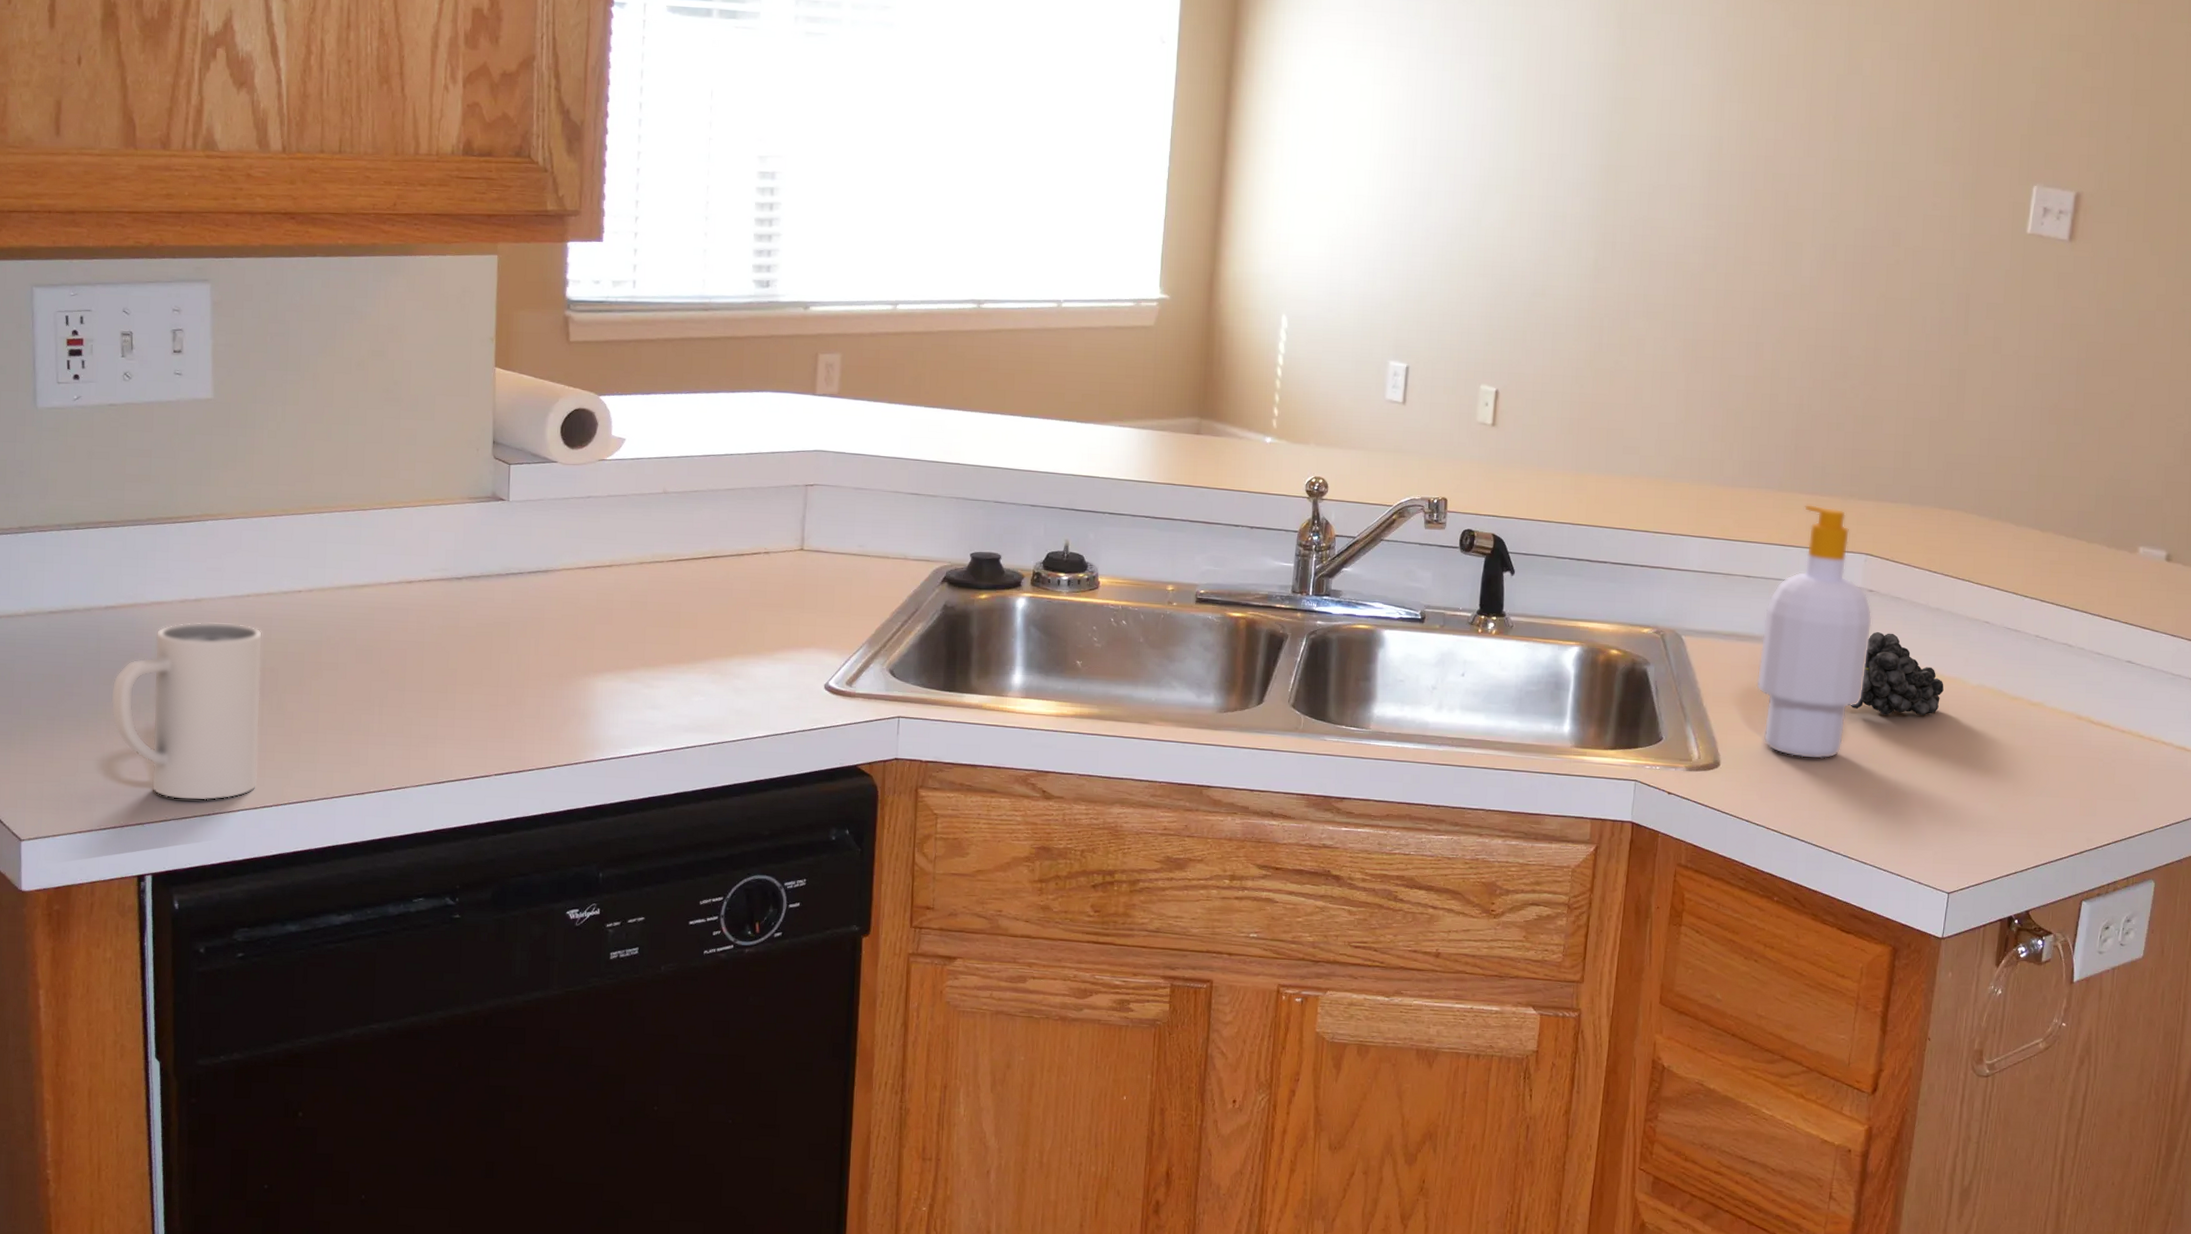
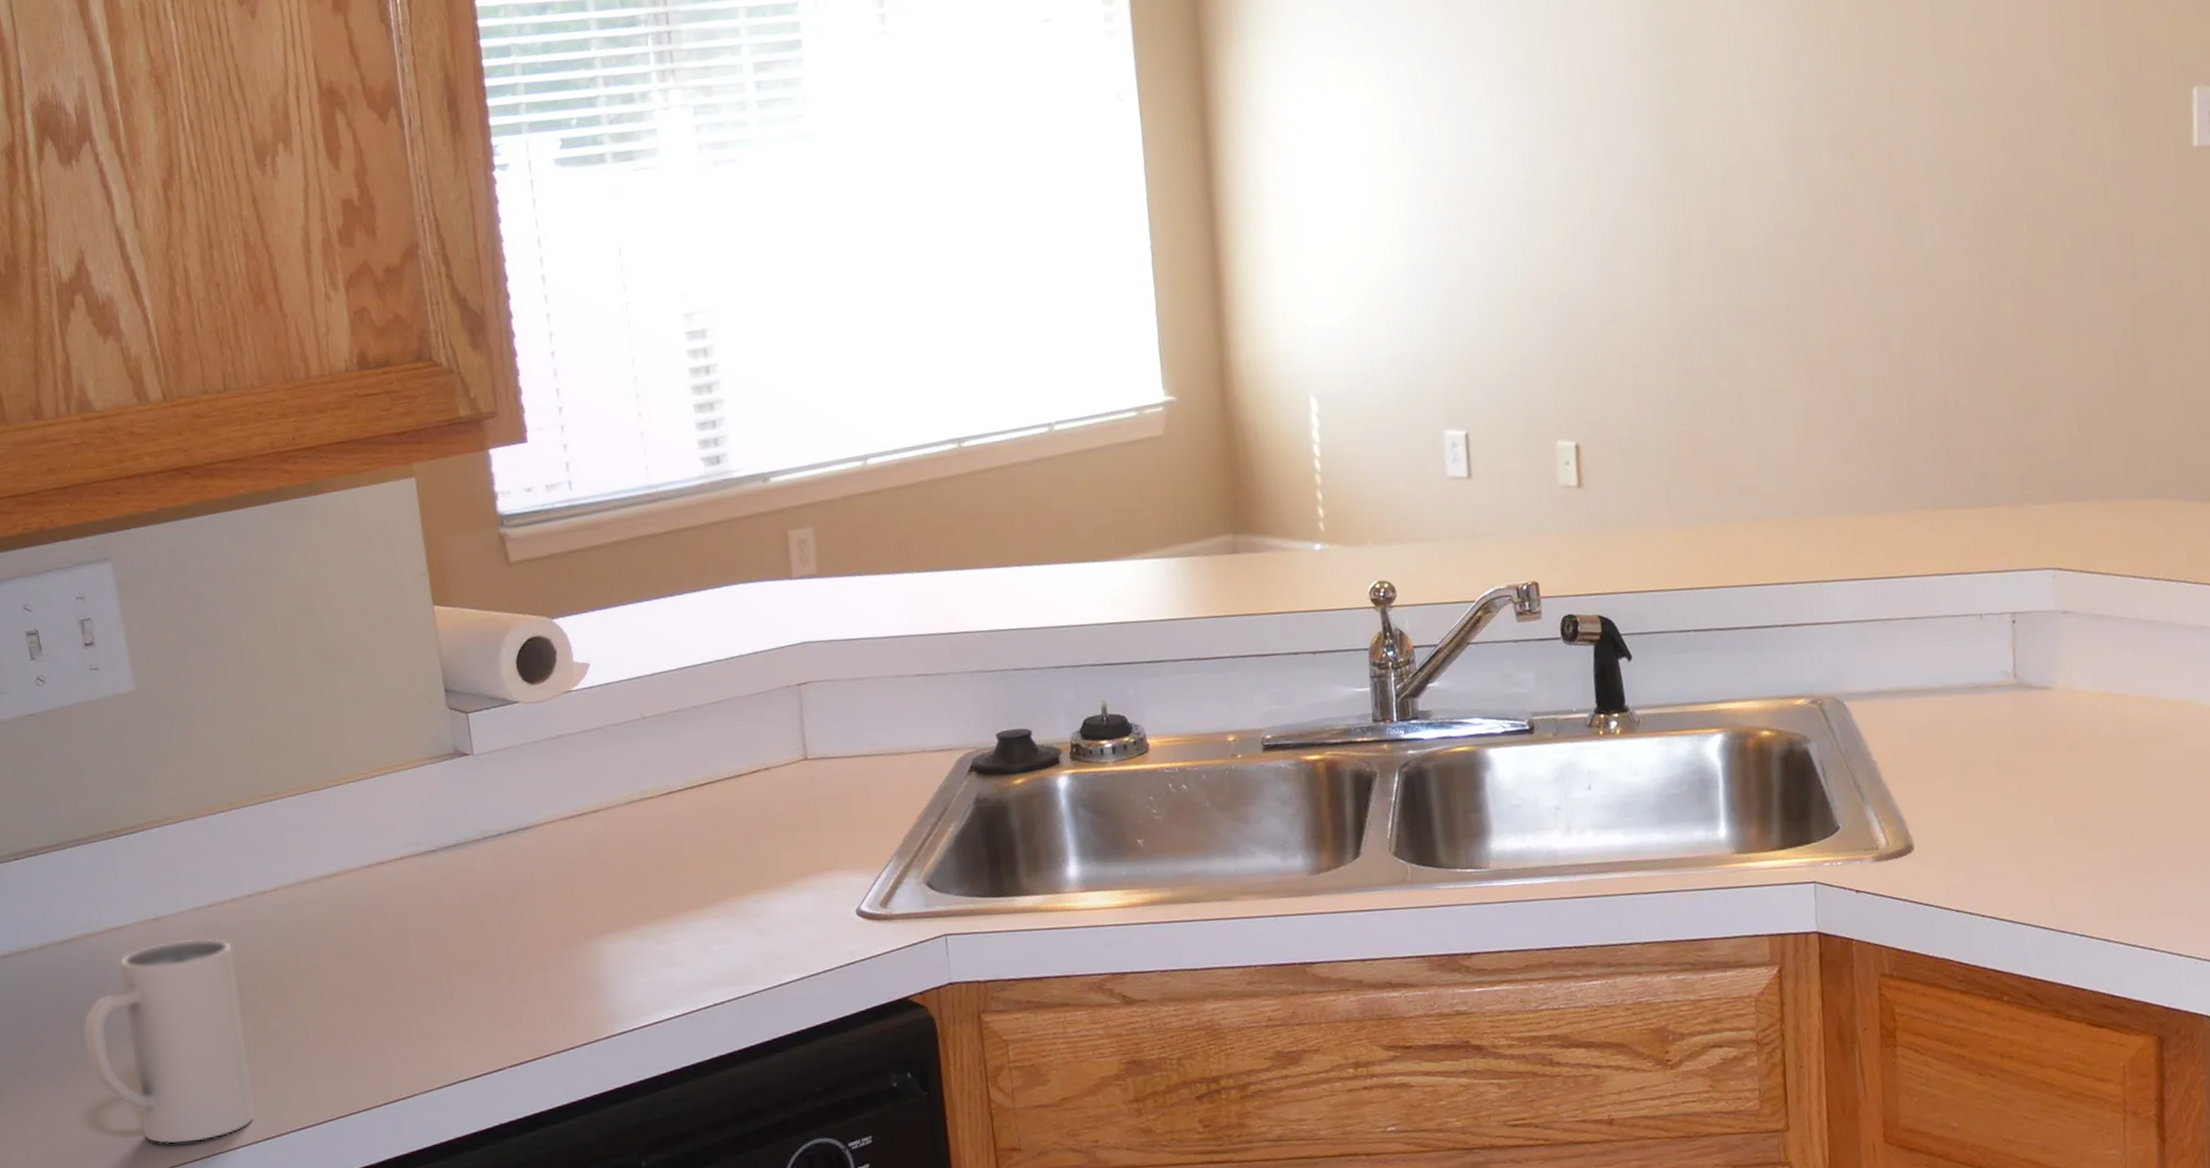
soap bottle: present [1756,504,1872,760] -> none [1940,519,2074,826]
fruit: present [1850,631,1944,716] -> none [2061,659,2174,760]

